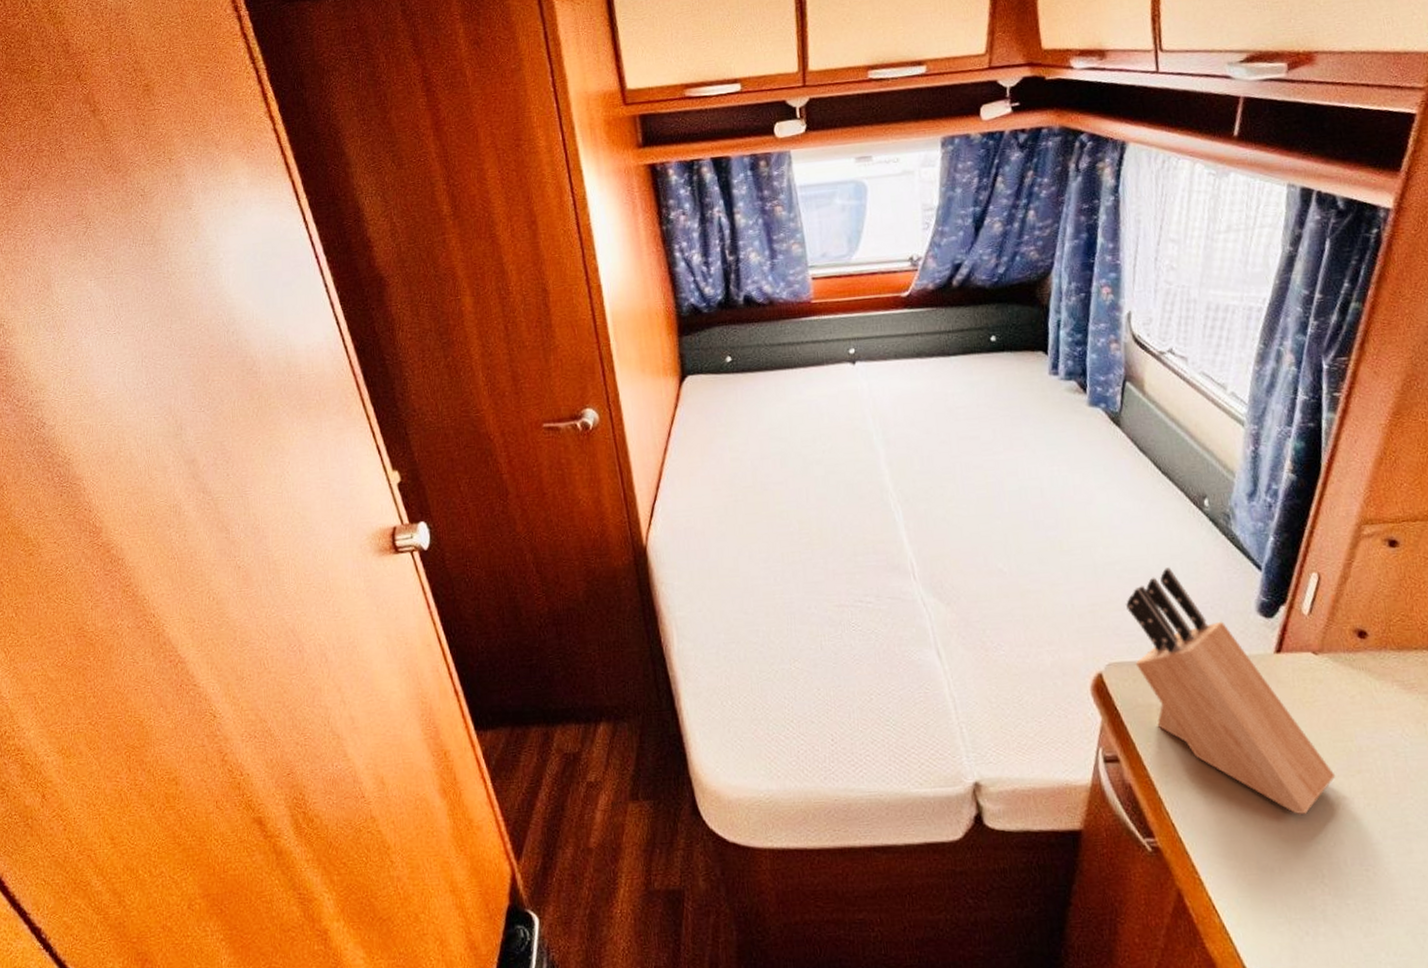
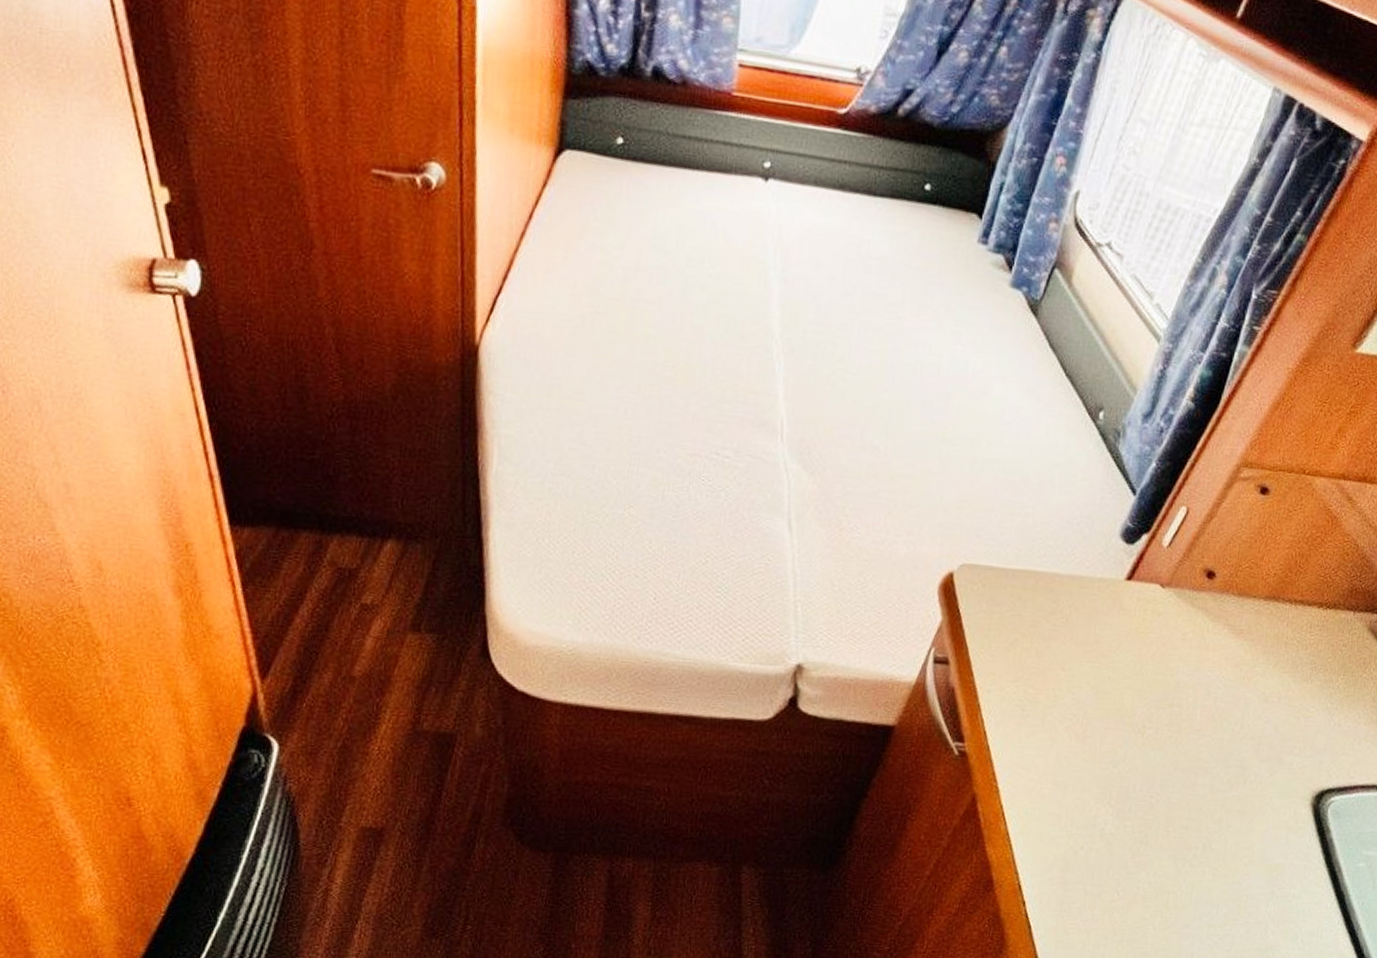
knife block: present [1126,567,1336,816] -> none [988,475,1149,739]

